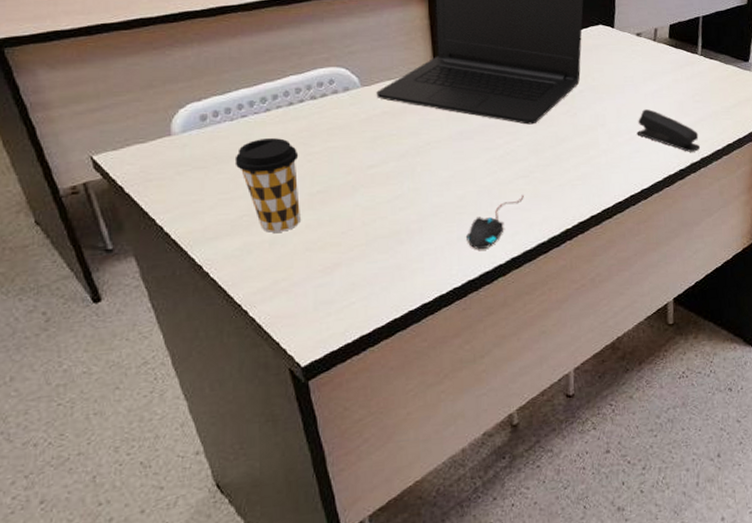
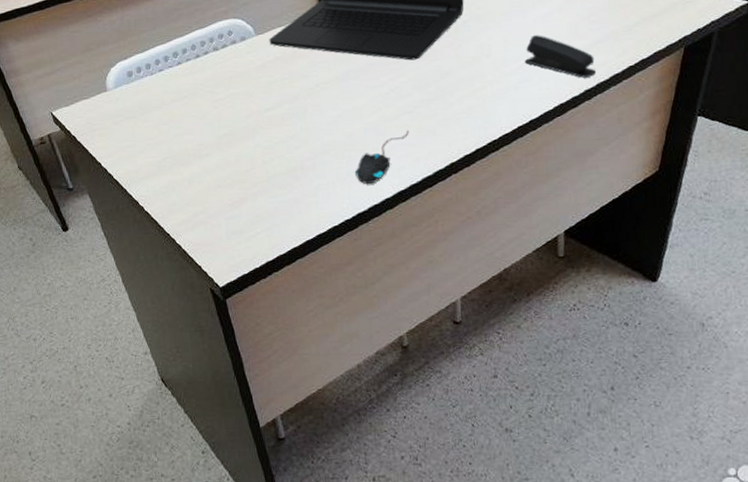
coffee cup: present [234,138,300,233] -> none [156,88,212,172]

